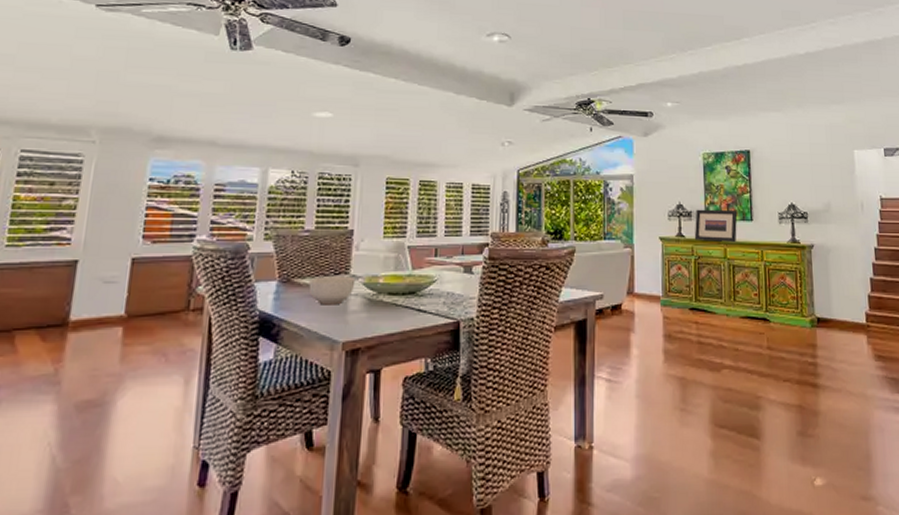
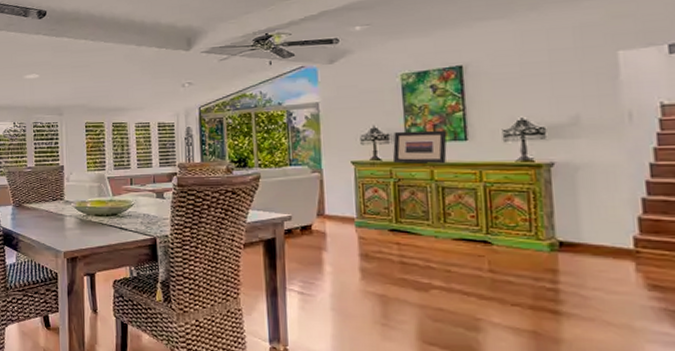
bowl: present [308,276,356,305] -> none [35,202,69,224]

